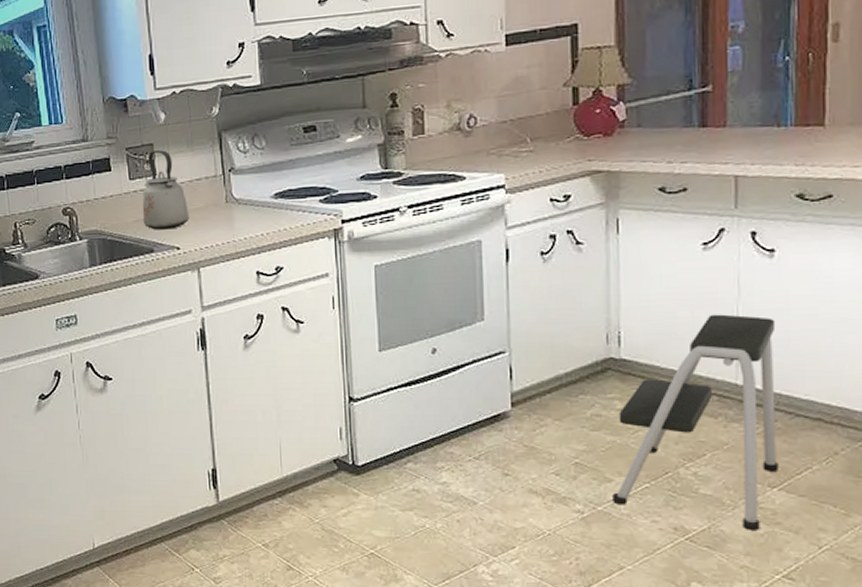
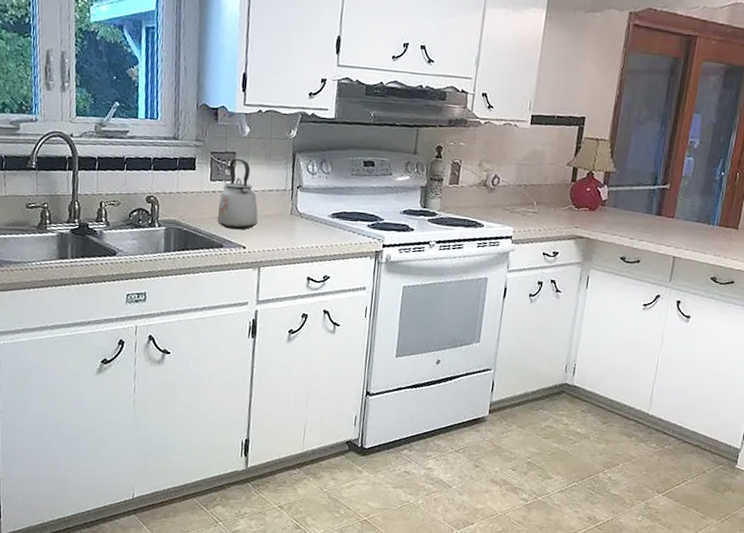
step stool: present [612,314,779,530] -> none [549,359,682,524]

